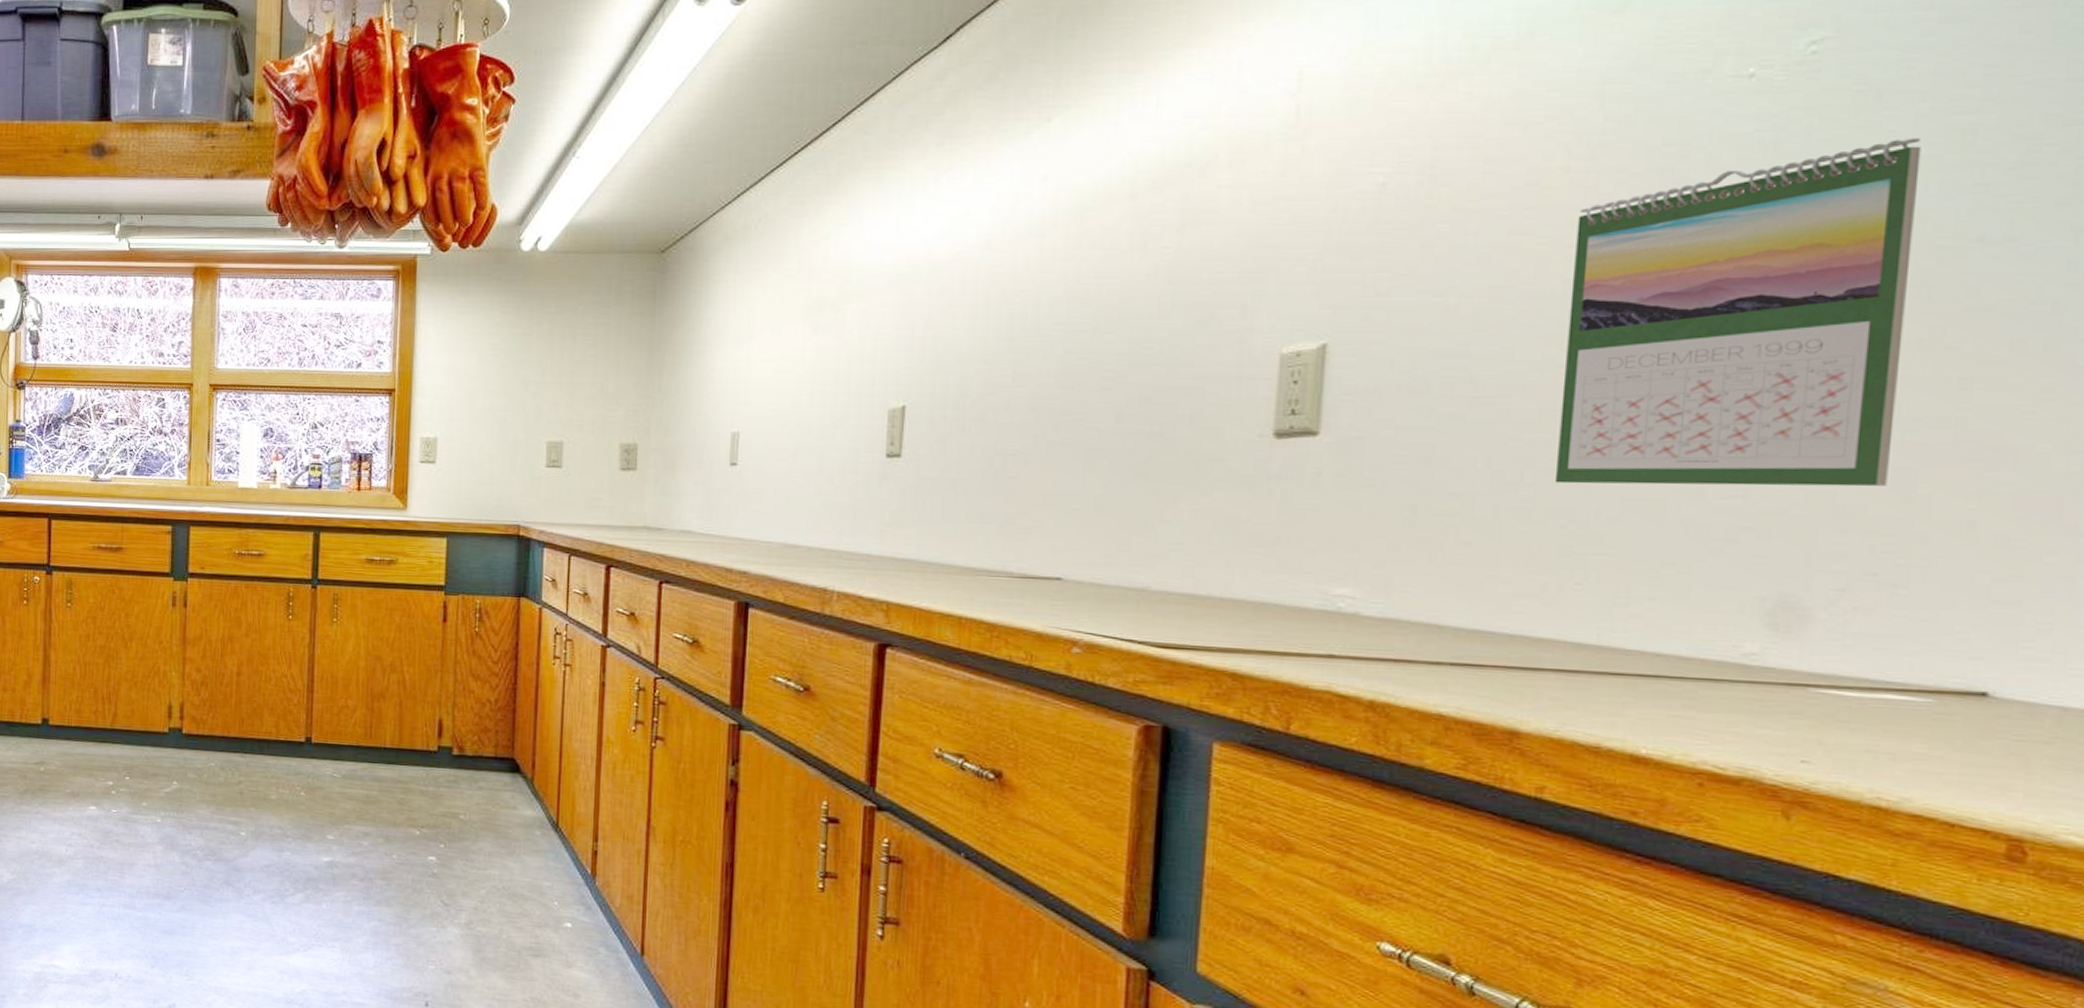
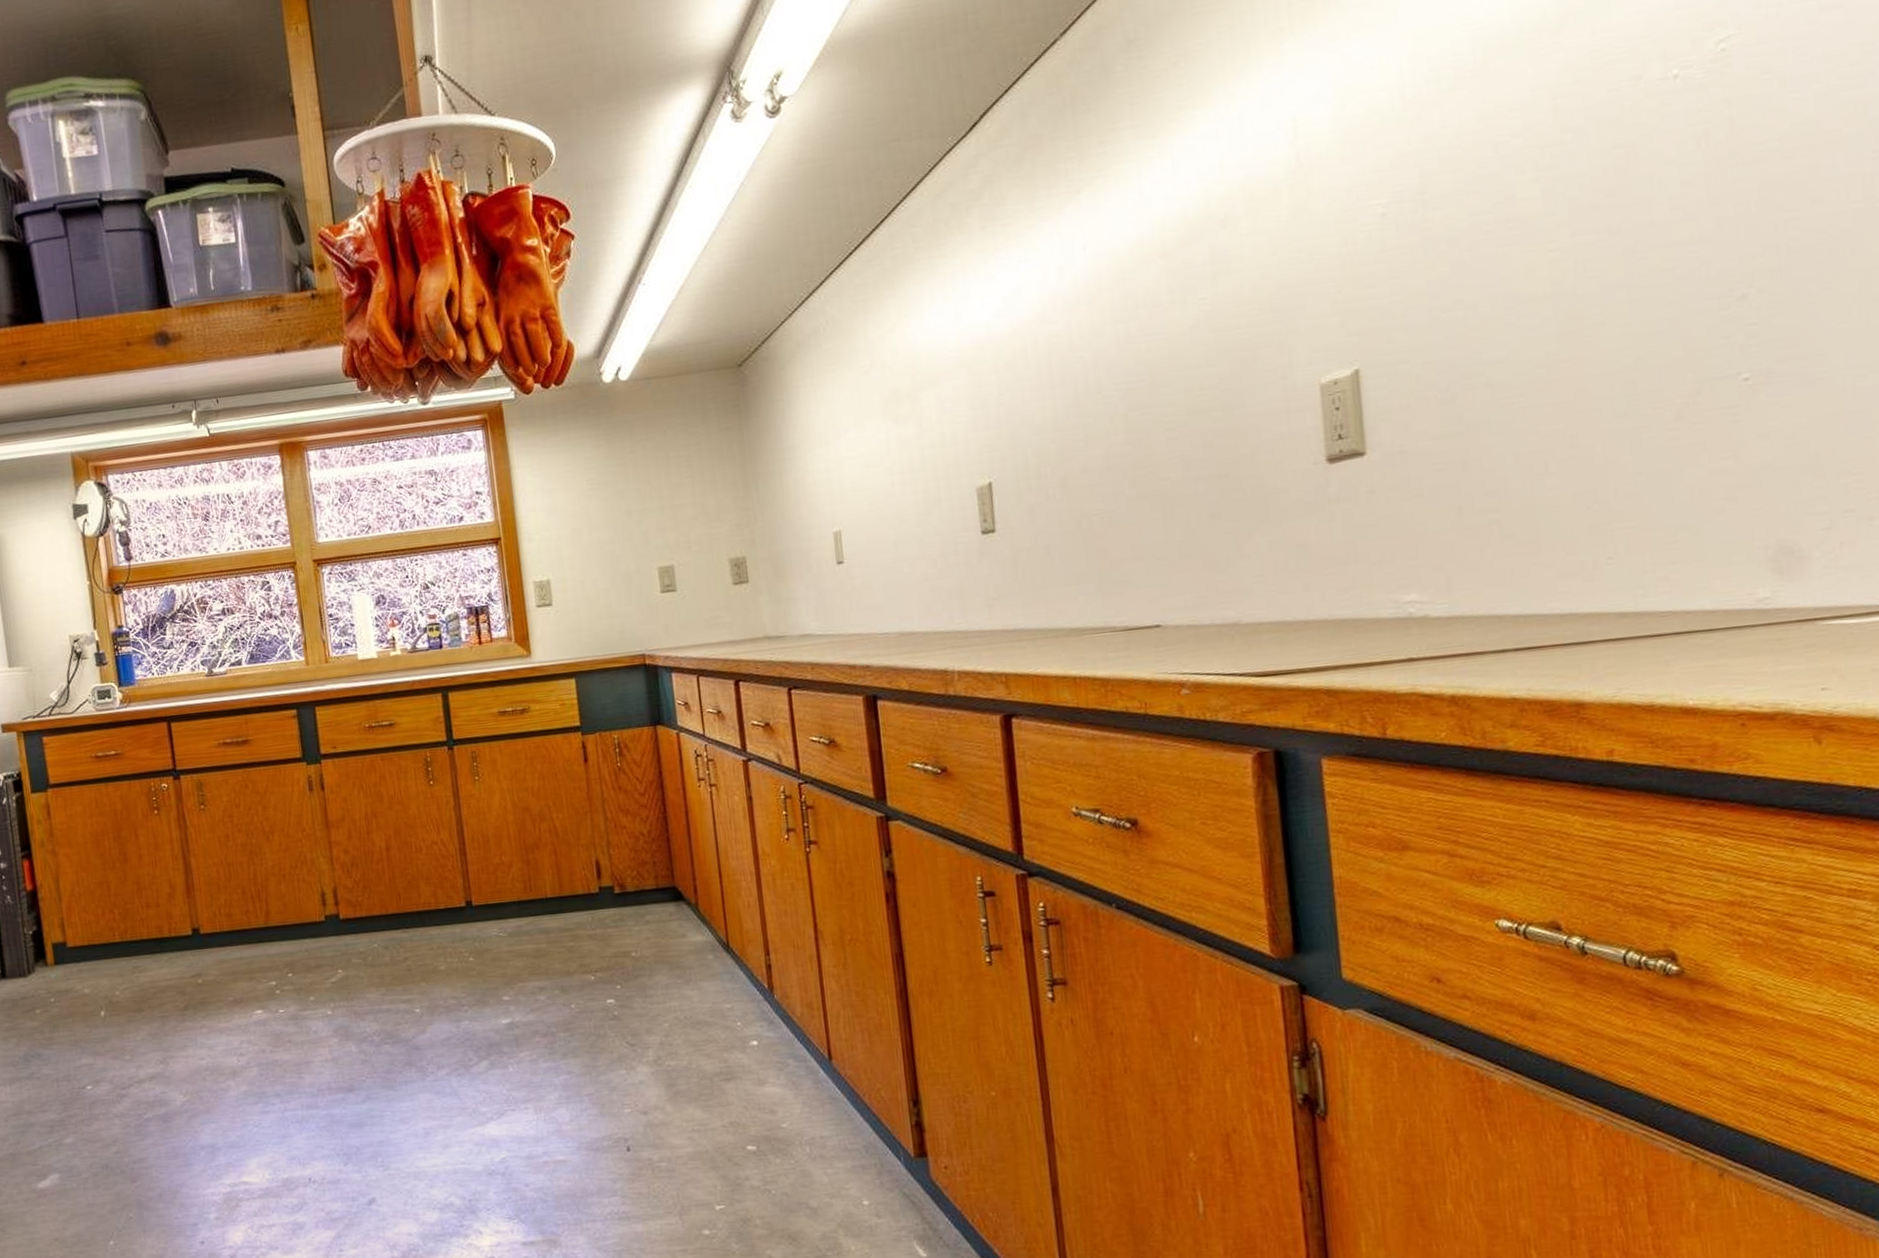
calendar: present [1554,137,1922,487] -> none [1553,115,1849,469]

